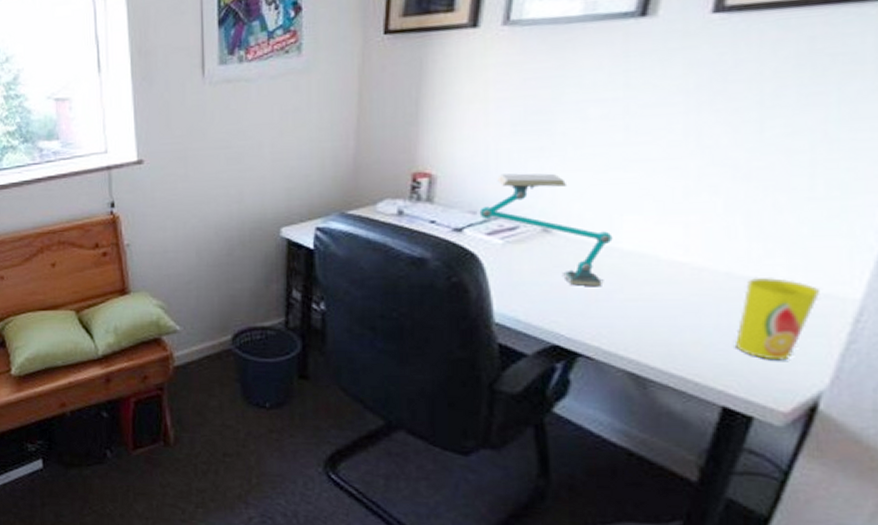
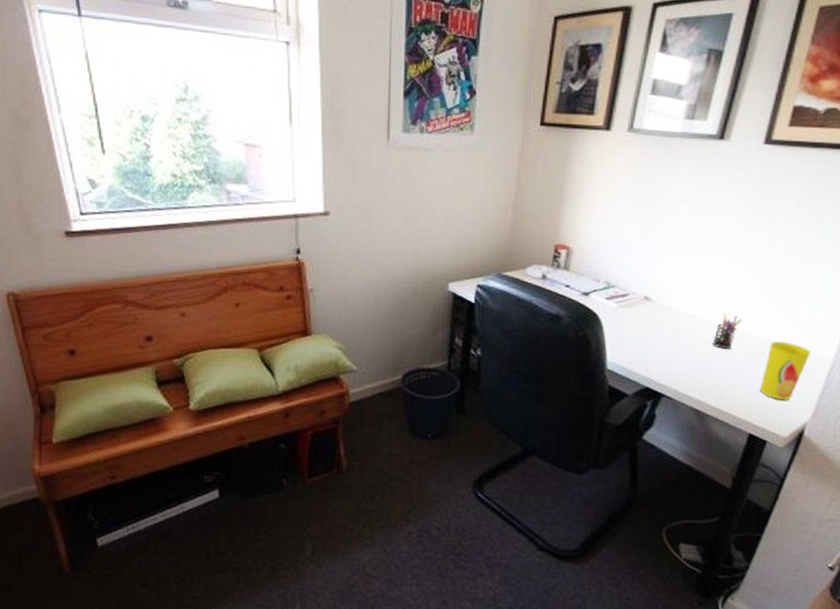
desk lamp: present [479,173,613,287] -> none [602,251,690,344]
pen holder: none [651,243,698,291] -> present [712,313,743,349]

